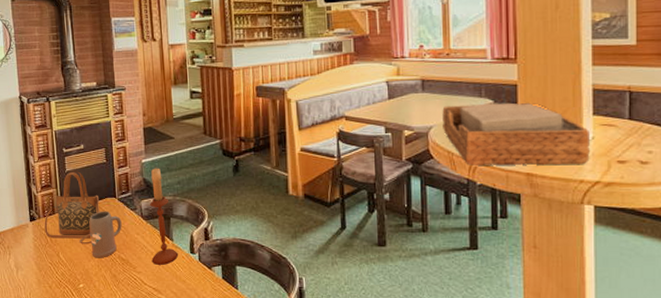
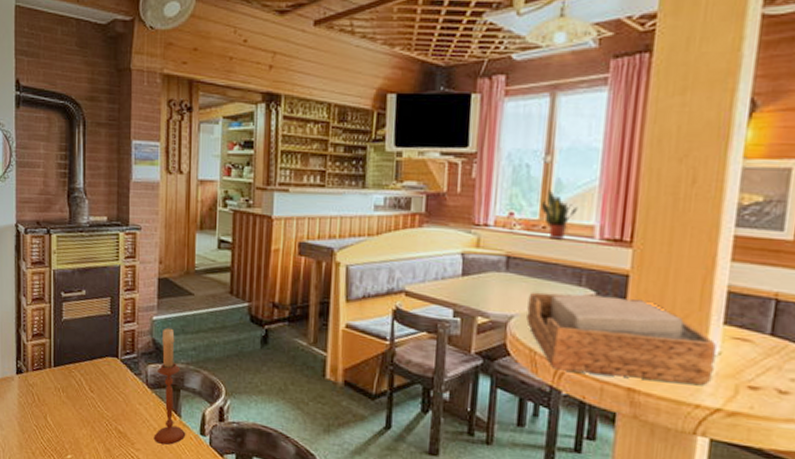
handbag: present [44,171,101,244] -> none [32,320,99,410]
beer mug: present [89,211,122,258] -> none [84,371,122,428]
potted plant: none [444,24,472,63] -> present [541,189,578,240]

